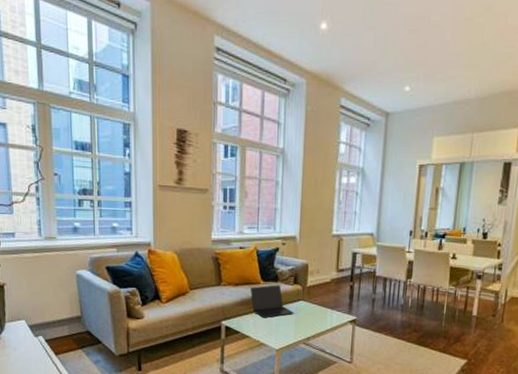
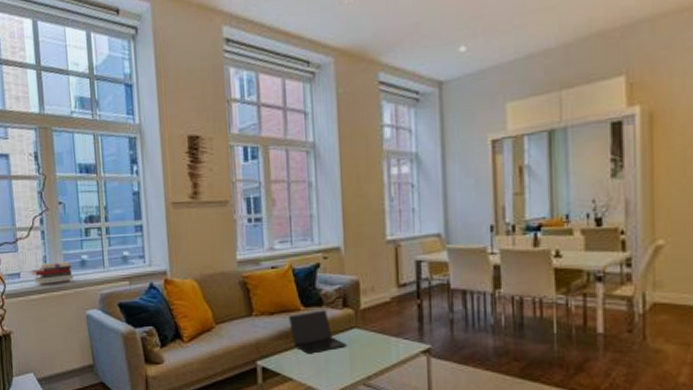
books: none [26,226,67,246] -> present [31,261,74,286]

